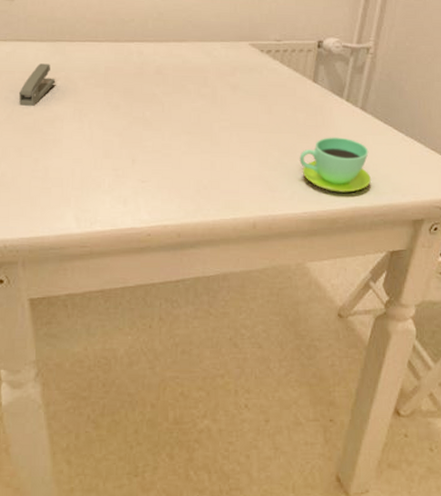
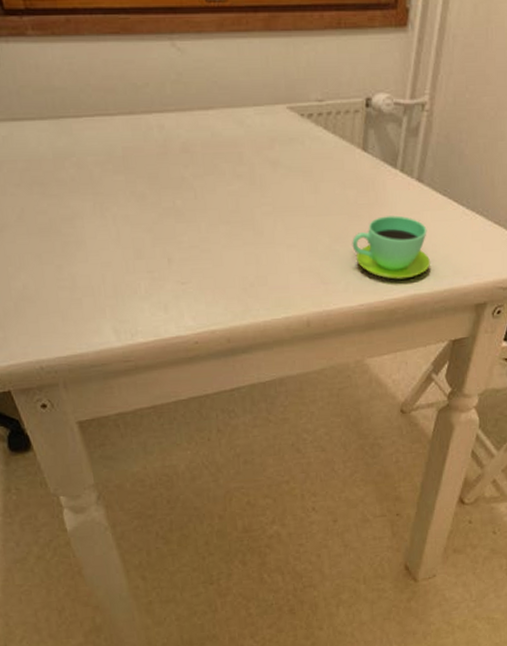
stapler: present [18,63,56,107] -> none [25,148,68,204]

